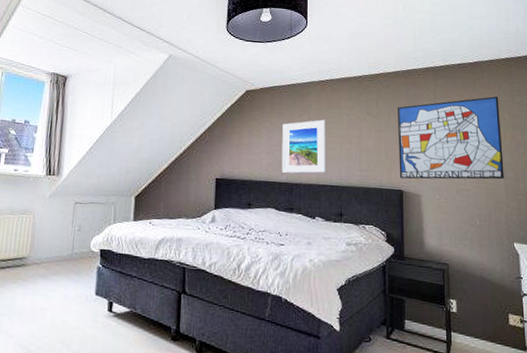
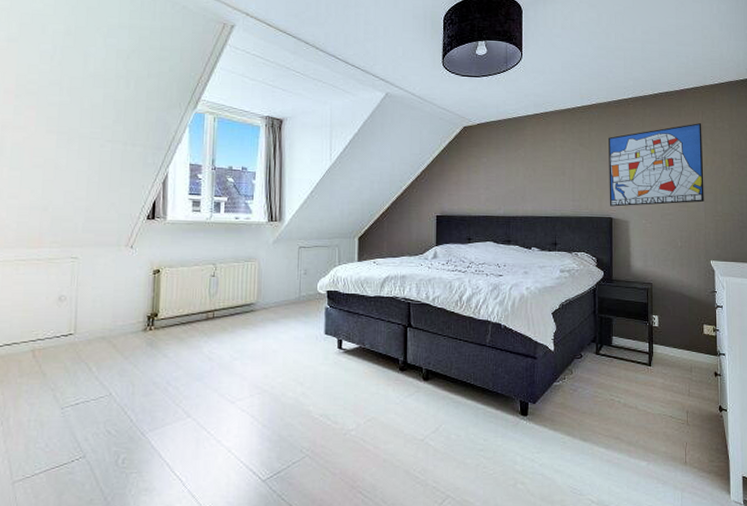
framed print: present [281,119,326,174] -> none [499,153,541,208]

